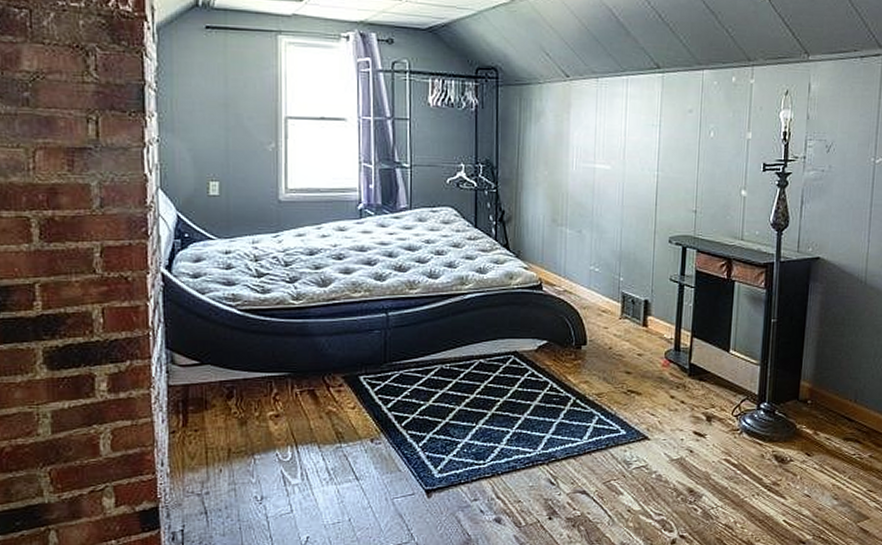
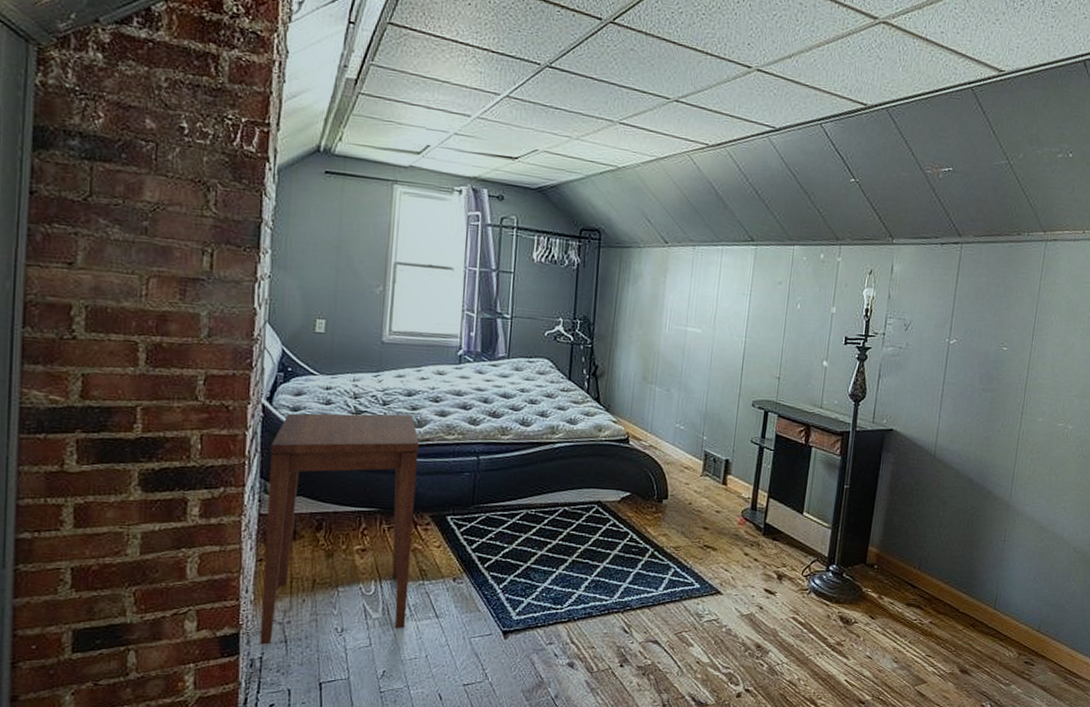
side table: none [173,275,326,517] -> present [260,413,419,645]

